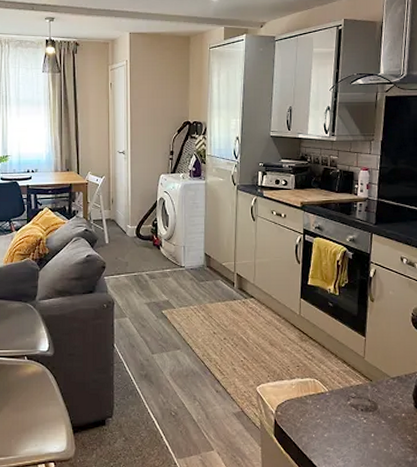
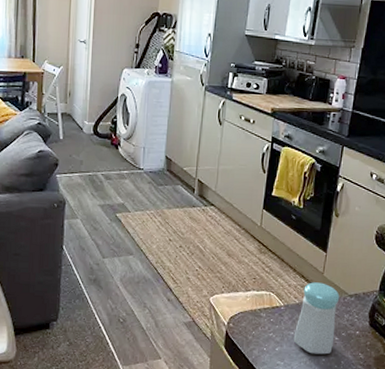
salt shaker: none [340,367,383,439] -> present [293,282,340,355]

